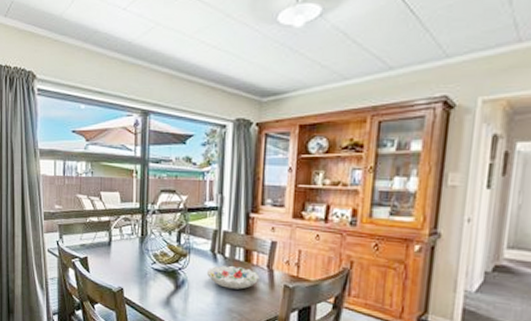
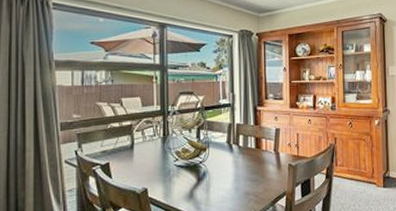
decorative bowl: present [206,265,260,290] -> none [224,153,269,174]

